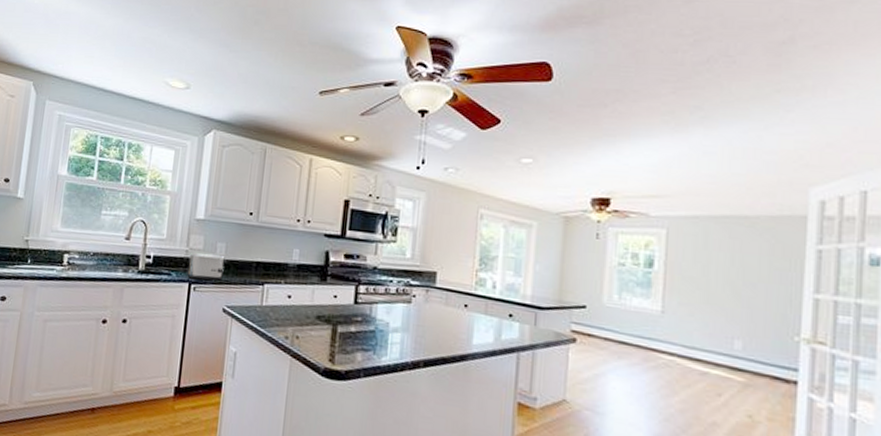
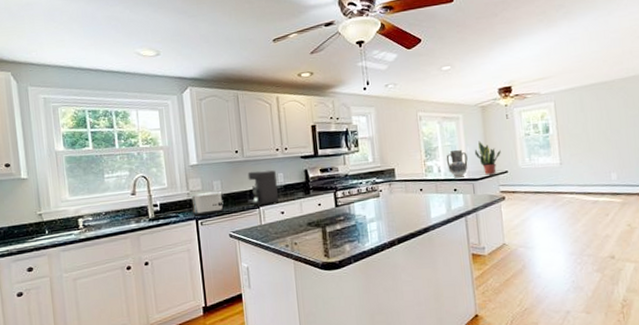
coffee maker: none [251,240,291,284] -> present [247,169,280,205]
ceramic jug: none [505,264,535,300] -> present [446,149,468,177]
potted plant: none [545,259,581,307] -> present [474,141,501,175]

